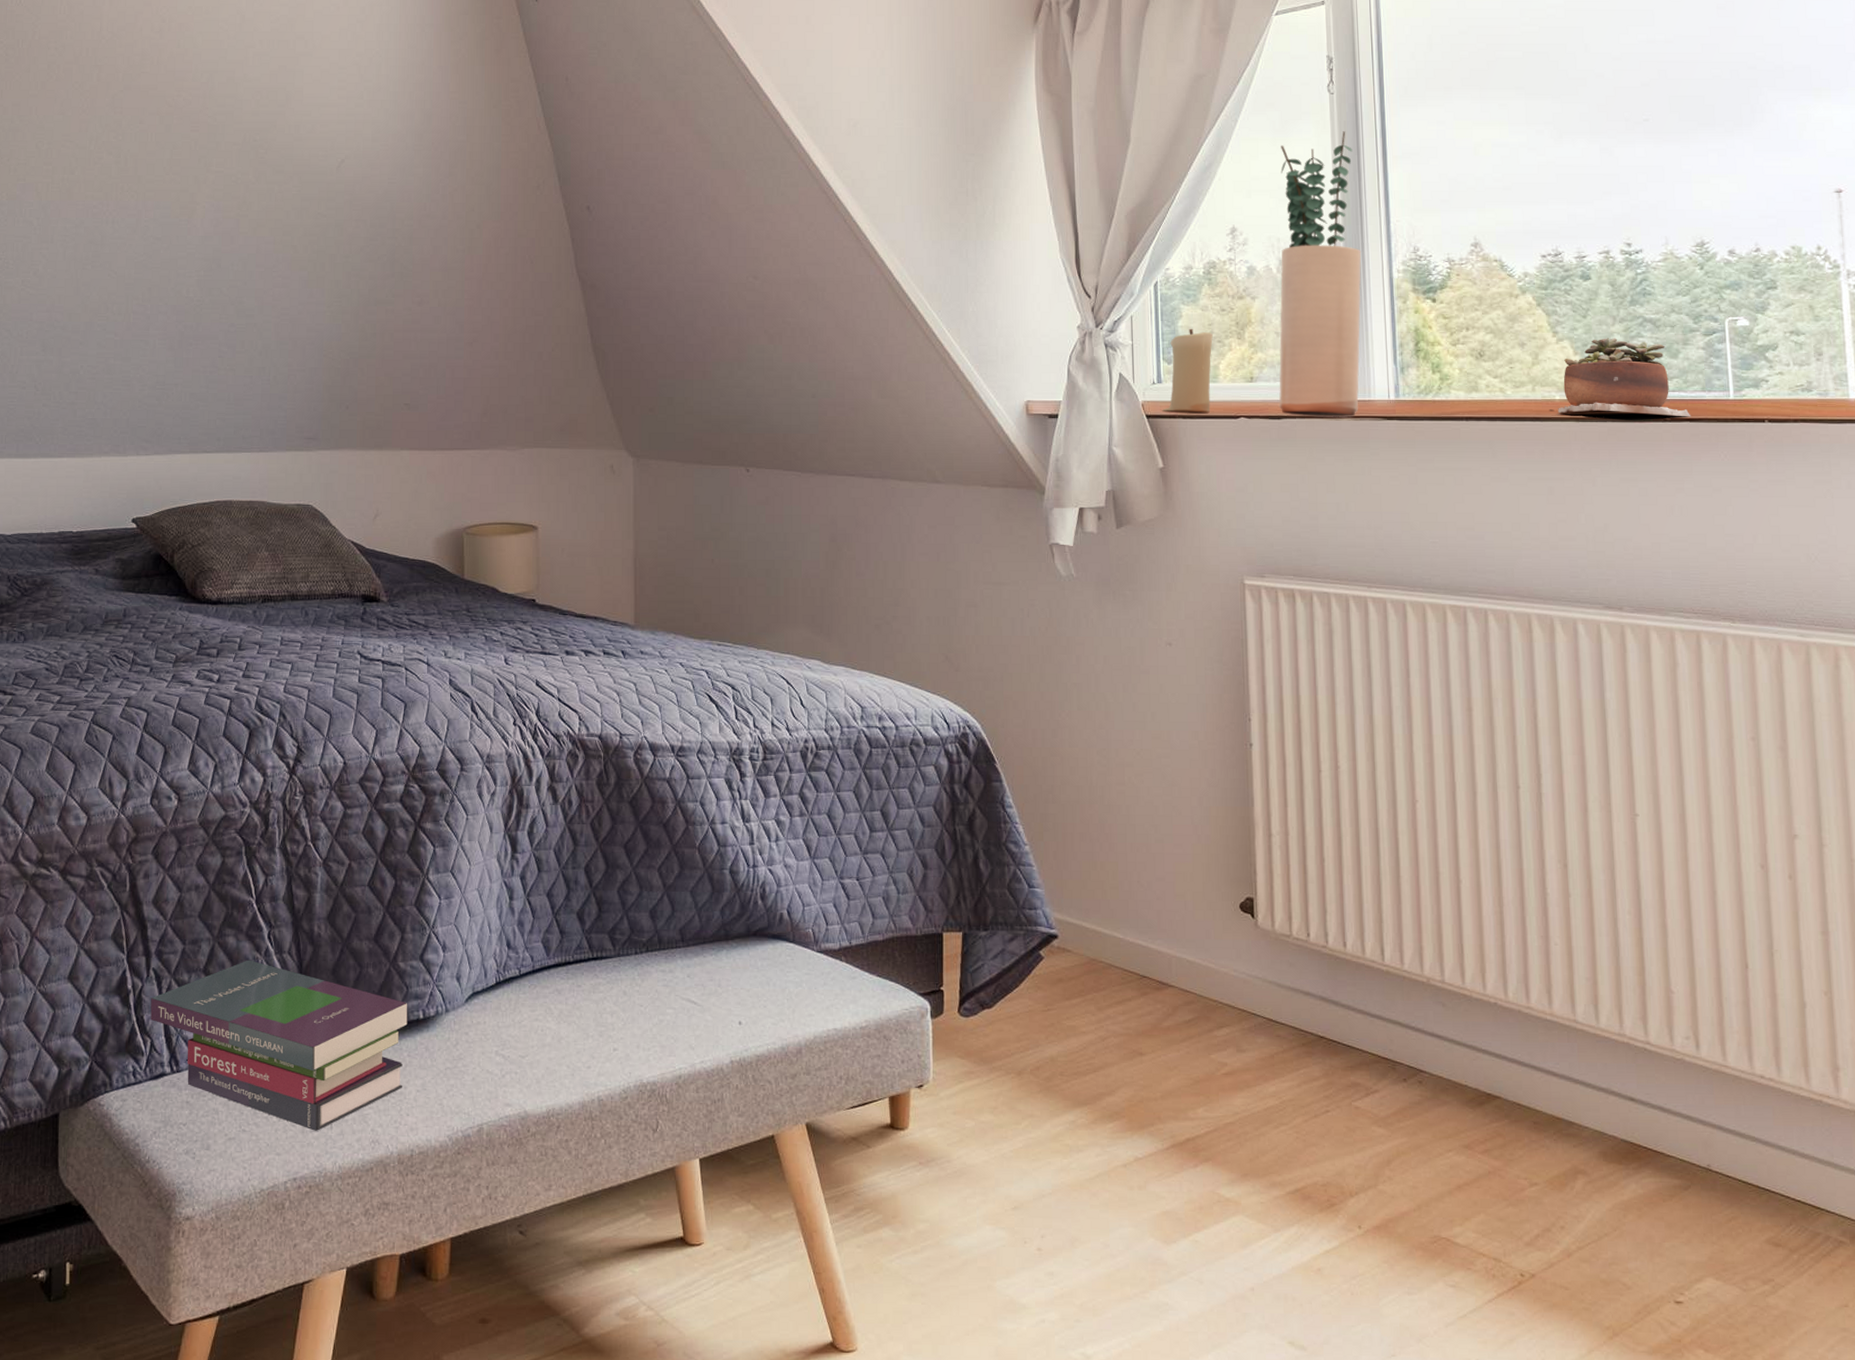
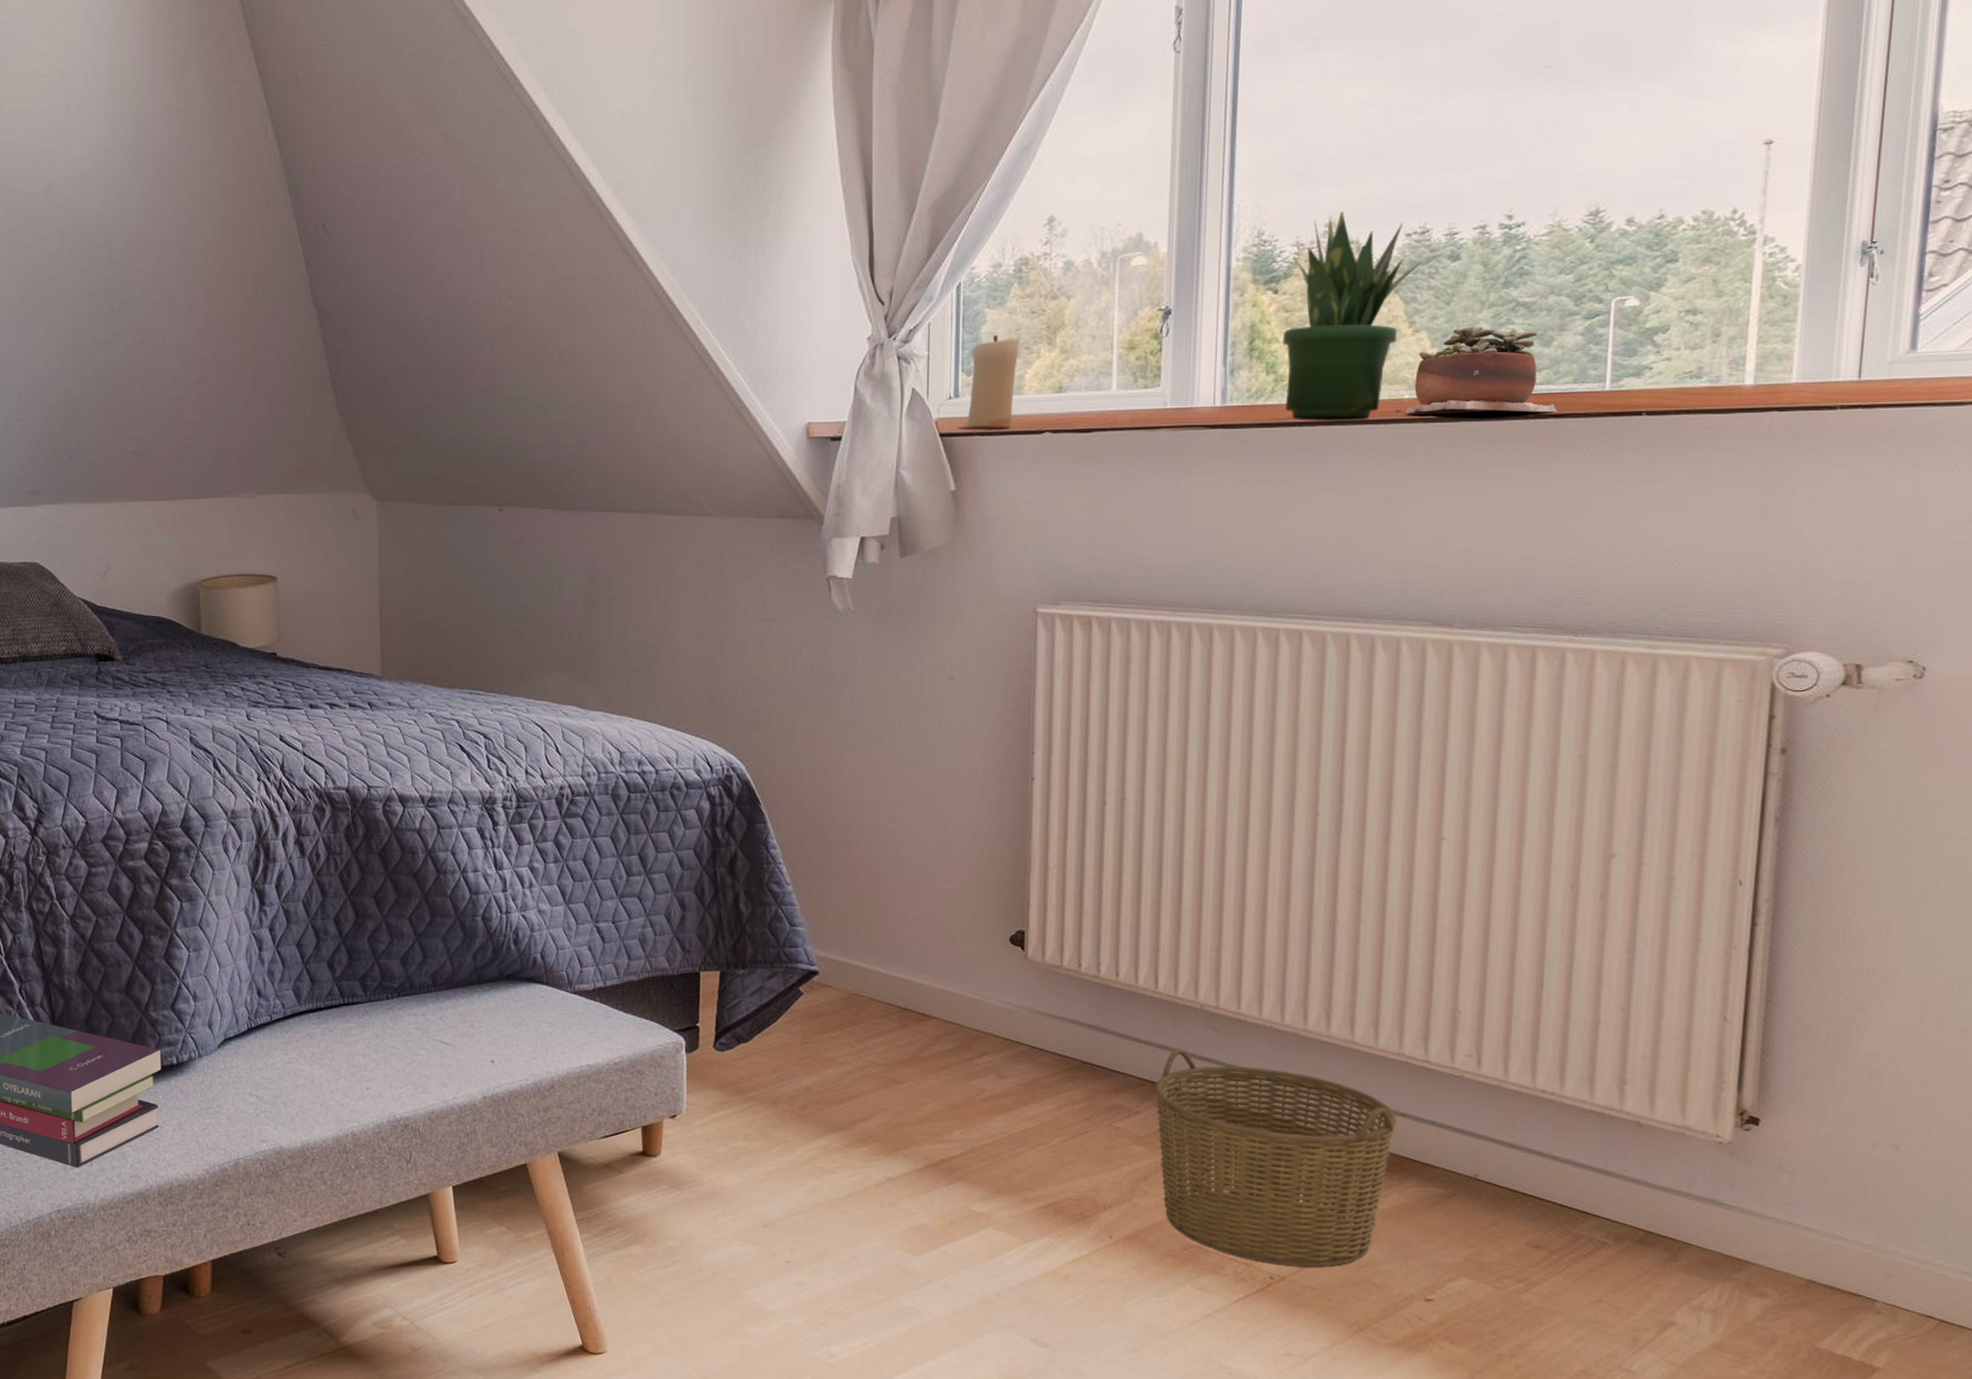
vase: present [1279,131,1362,418] -> none [1090,97,1197,429]
basket: none [1390,1024,1626,1264] -> present [1155,1048,1397,1267]
planter: none [1443,234,1560,418] -> present [1282,211,1424,422]

